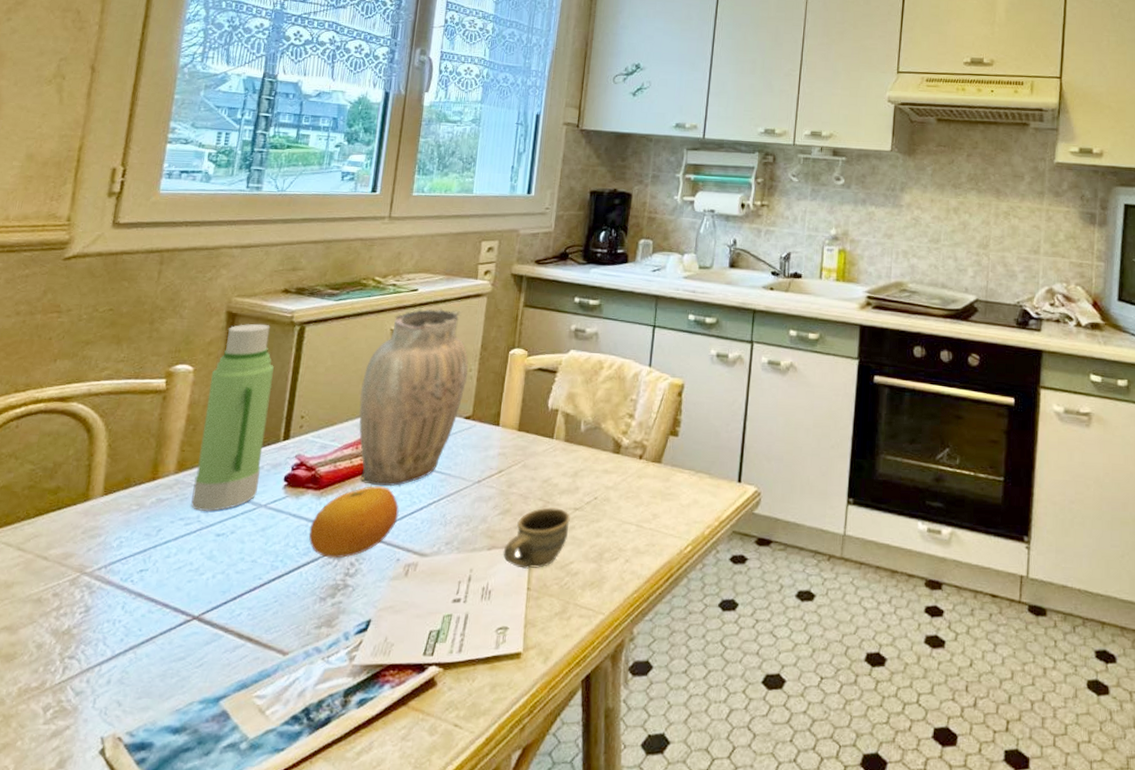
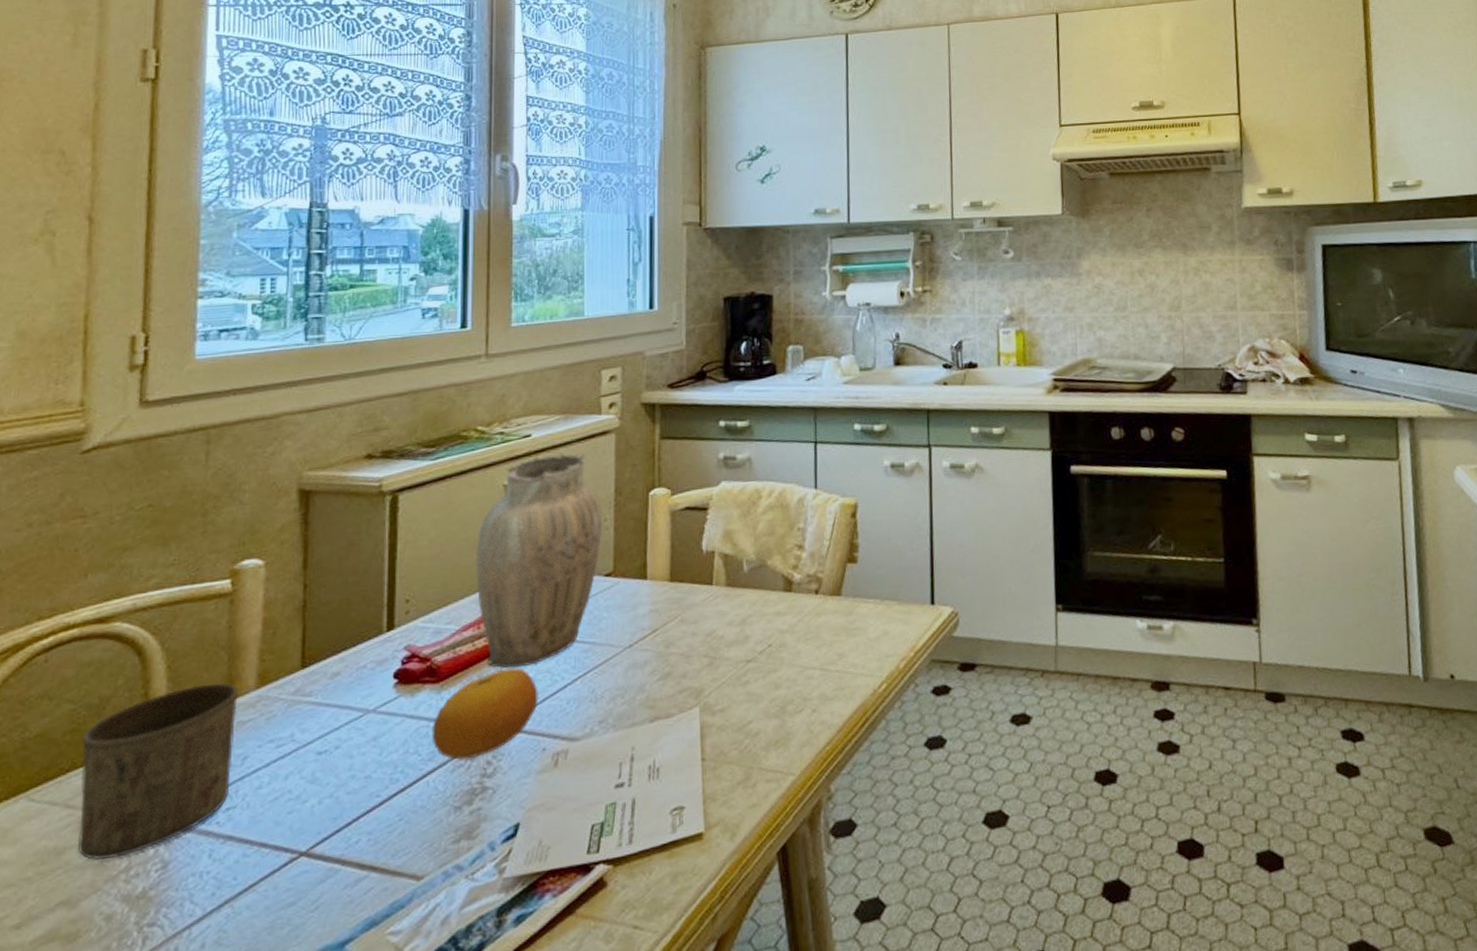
cup: none [22,463,161,598] -> present [77,682,238,861]
water bottle: present [191,323,274,512] -> none [281,498,366,728]
cup: present [503,507,571,569] -> none [668,663,744,738]

